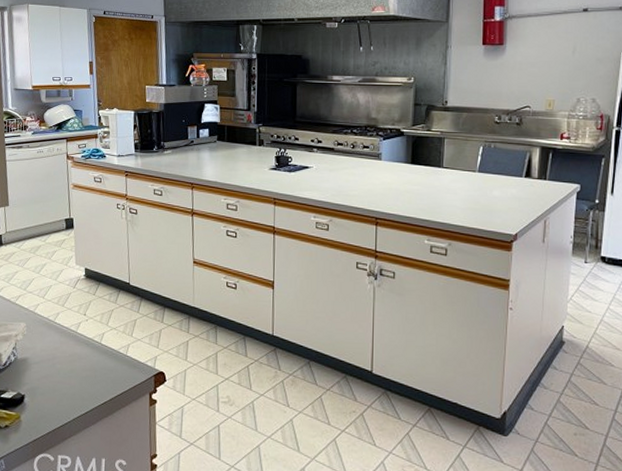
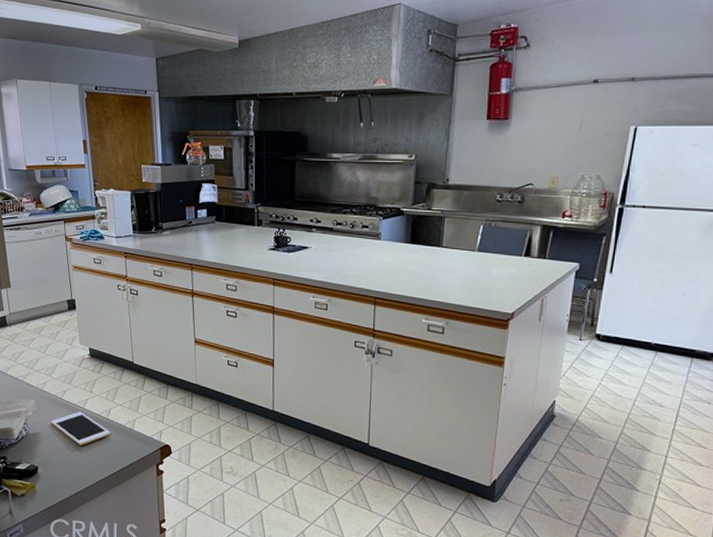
cell phone: none [41,335,103,372] -> present [50,411,110,445]

